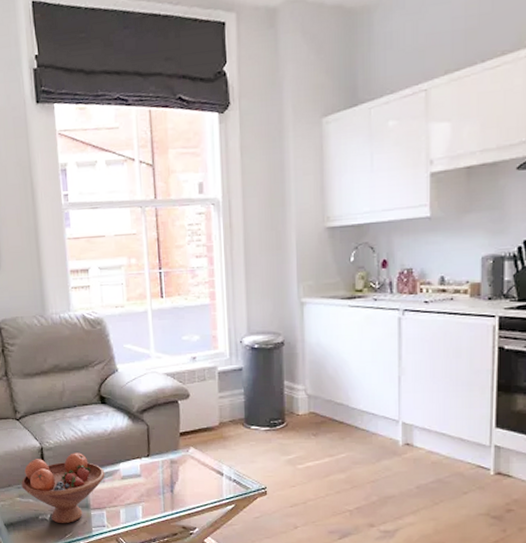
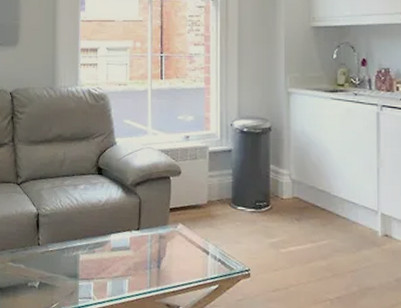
fruit bowl: present [21,453,105,524] -> none [15,221,96,293]

